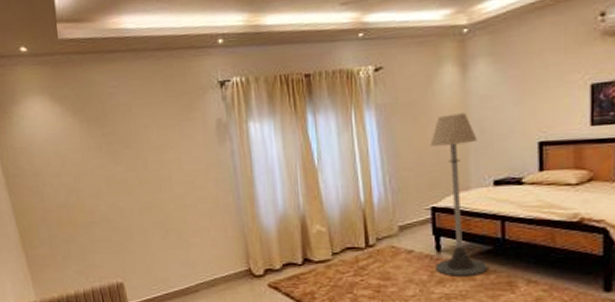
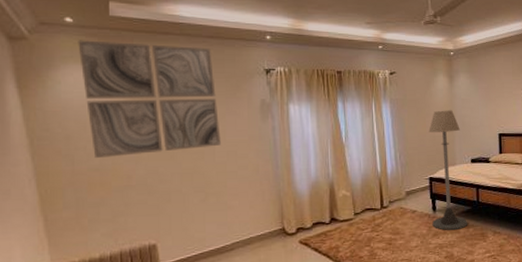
wall art: none [33,63,177,194] -> present [78,40,221,158]

